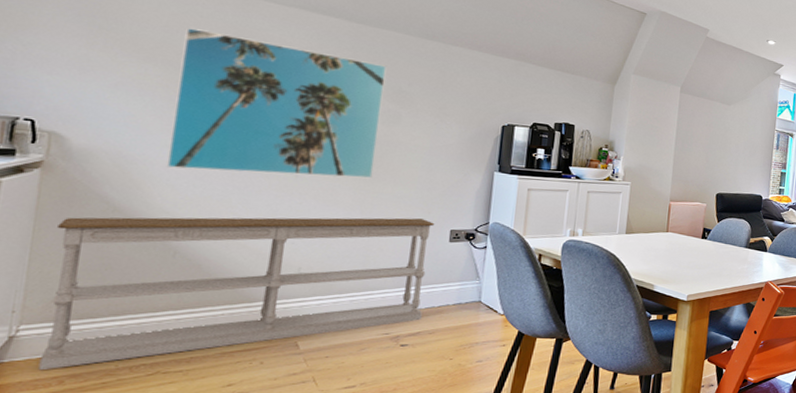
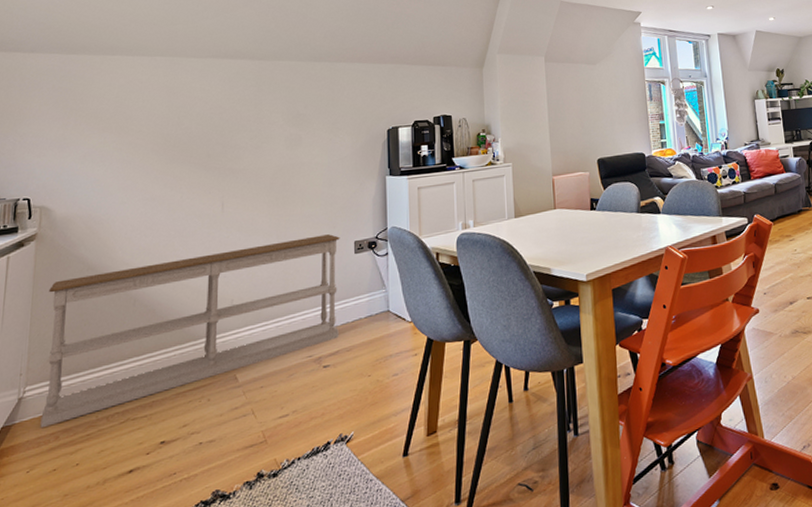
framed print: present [166,27,387,179] -> none [124,93,285,222]

